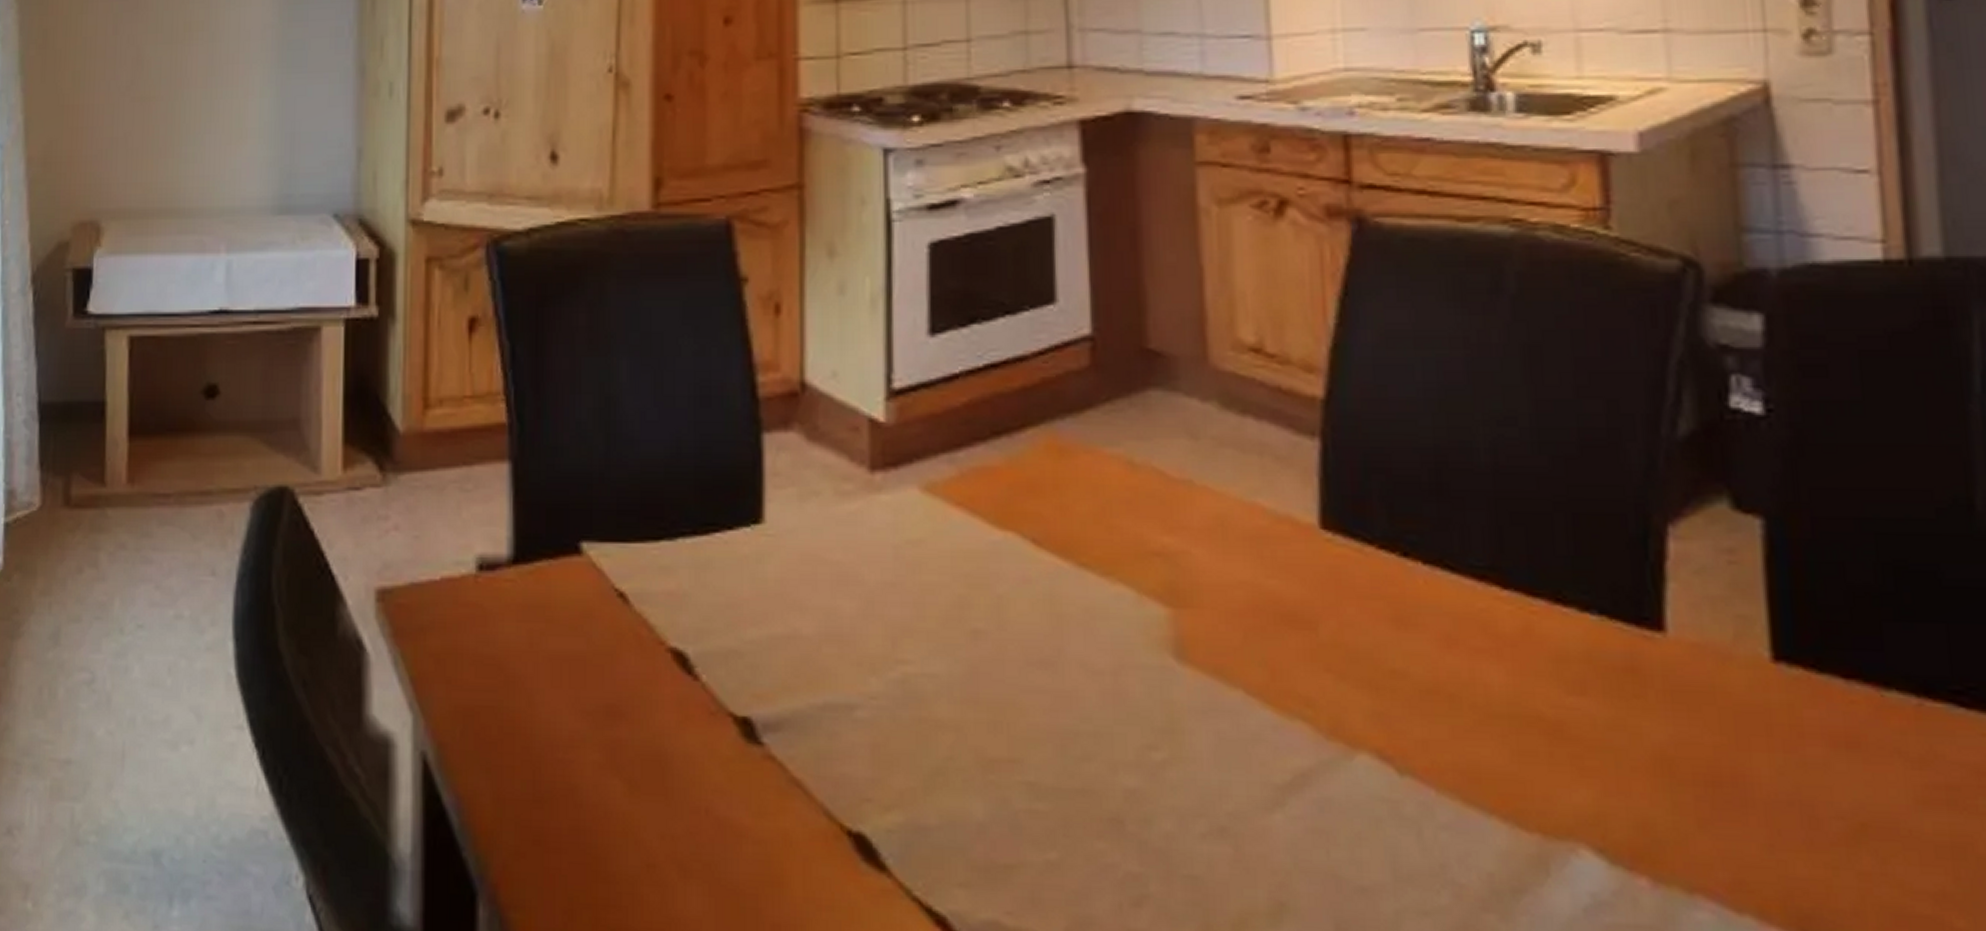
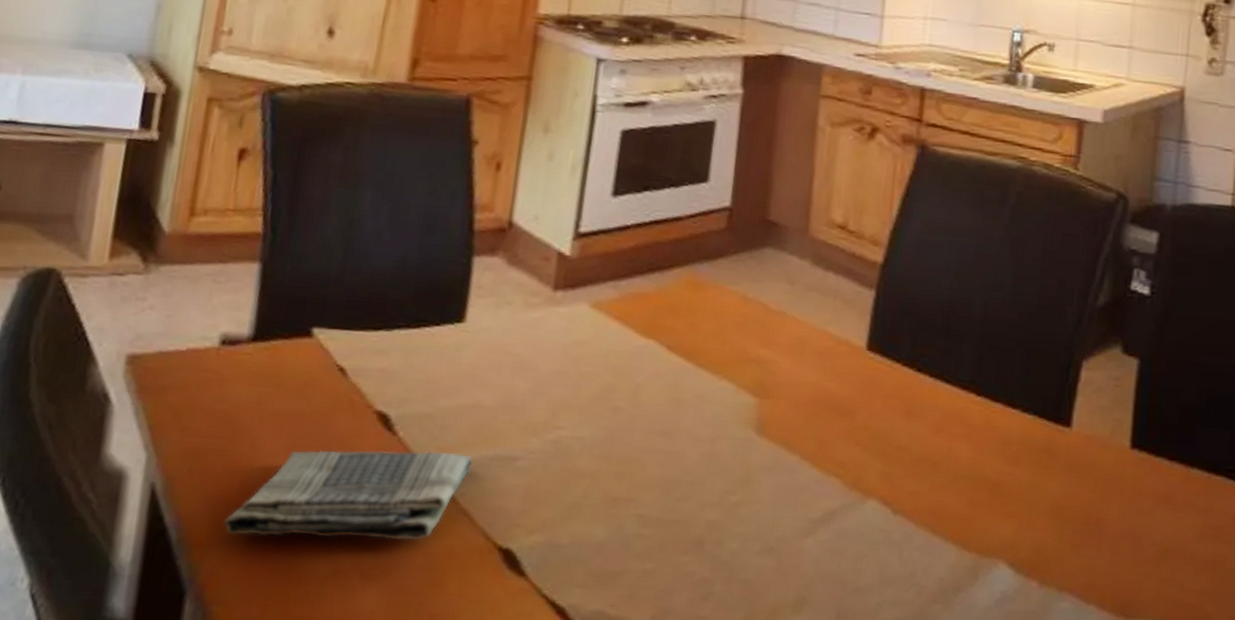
dish towel: none [510,700,798,823] -> present [224,450,472,541]

